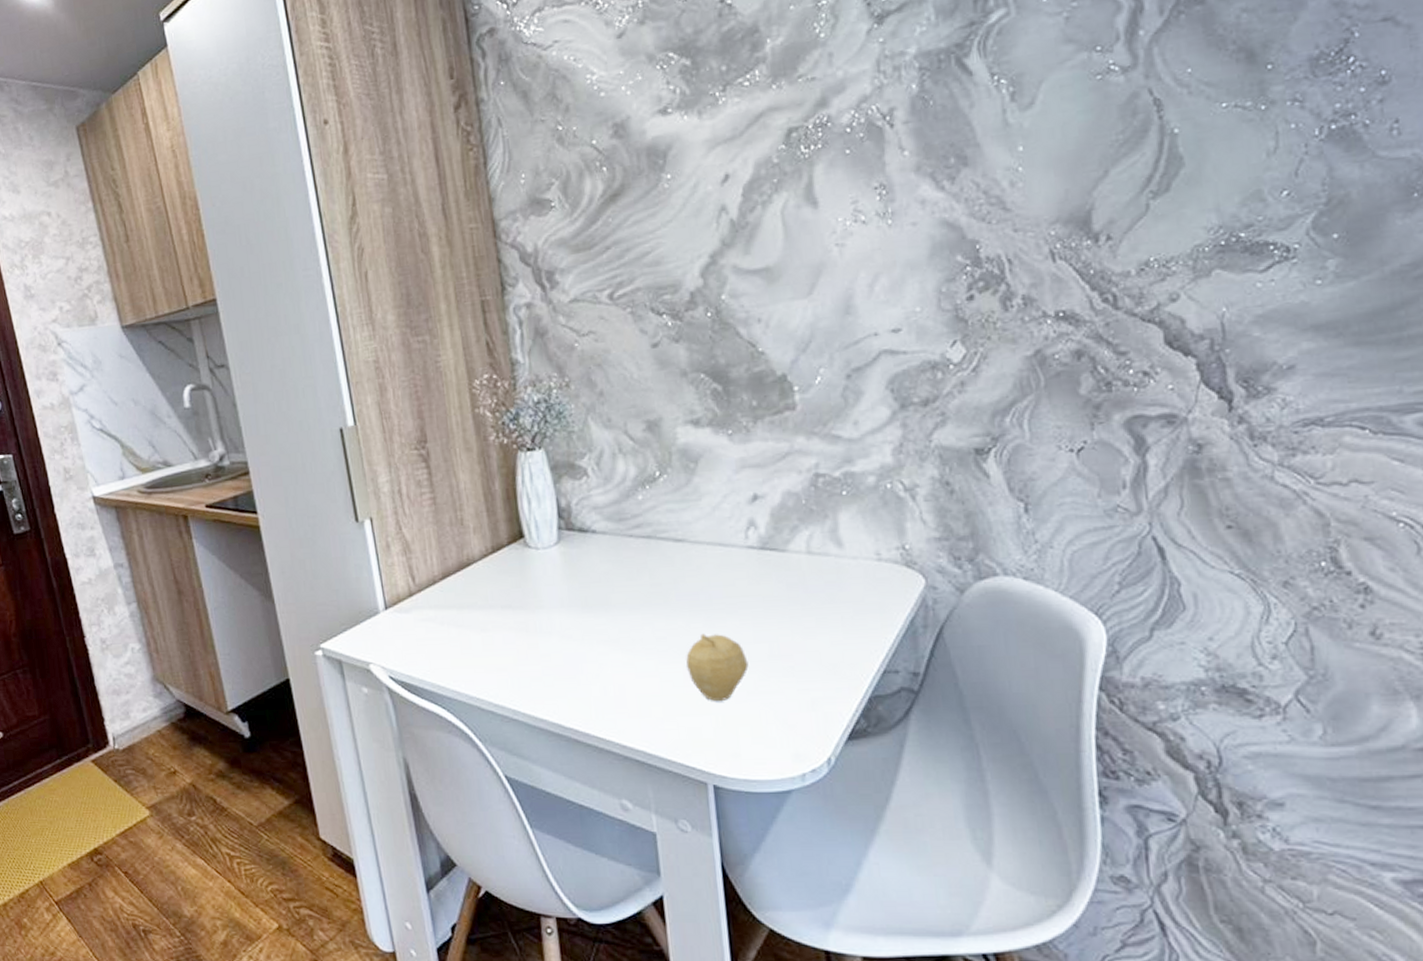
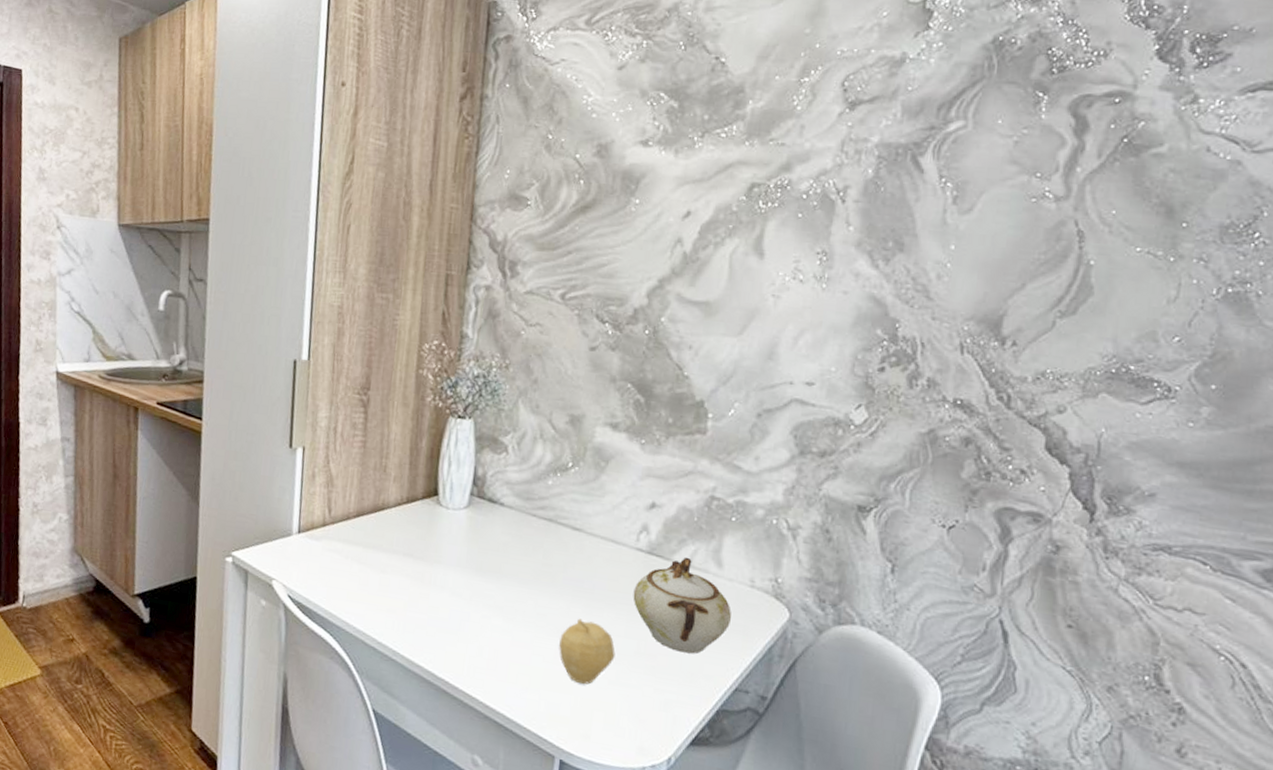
sugar bowl: none [753,543,864,645] -> present [633,556,731,654]

